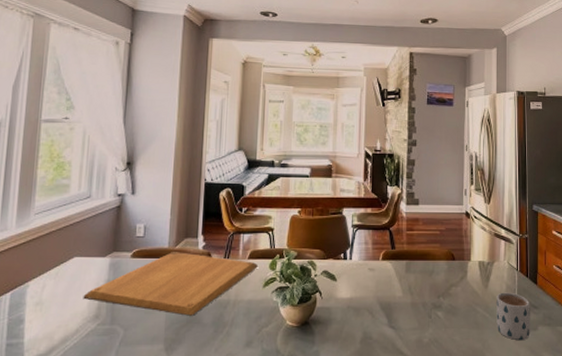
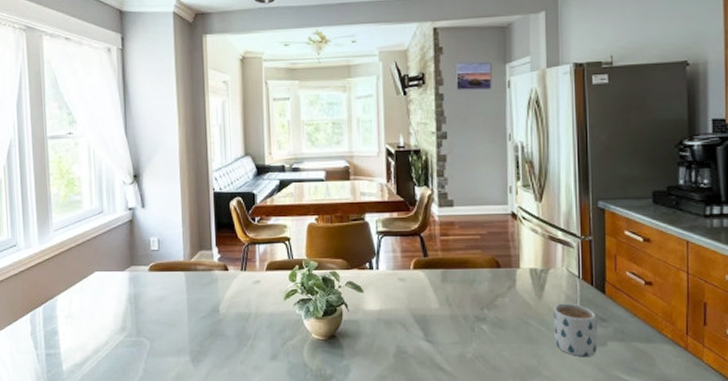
chopping board: present [83,252,258,316] -> none [108,265,277,329]

